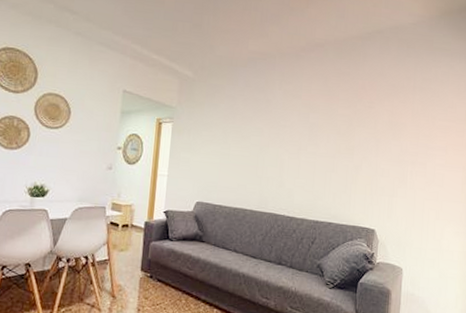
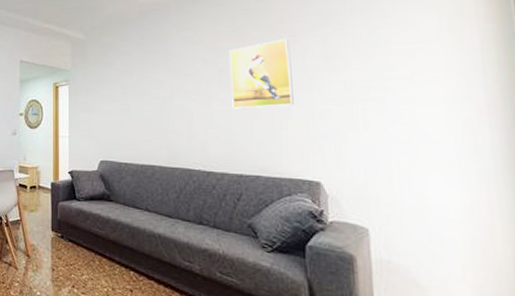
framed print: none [317,104,367,163] -> present [228,39,294,109]

